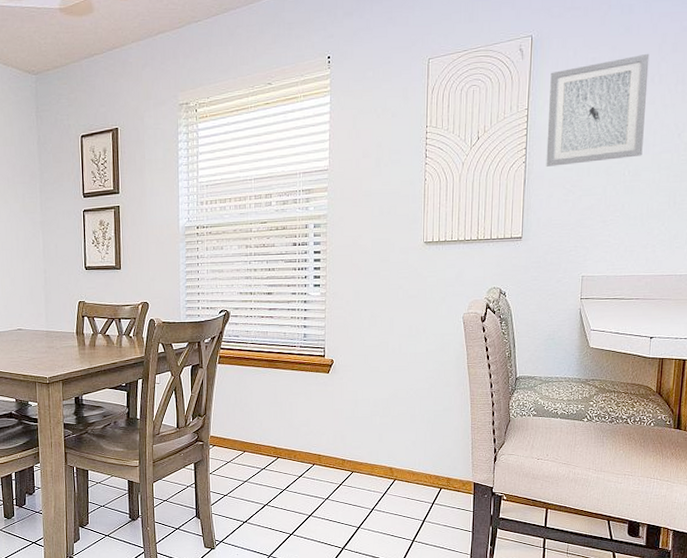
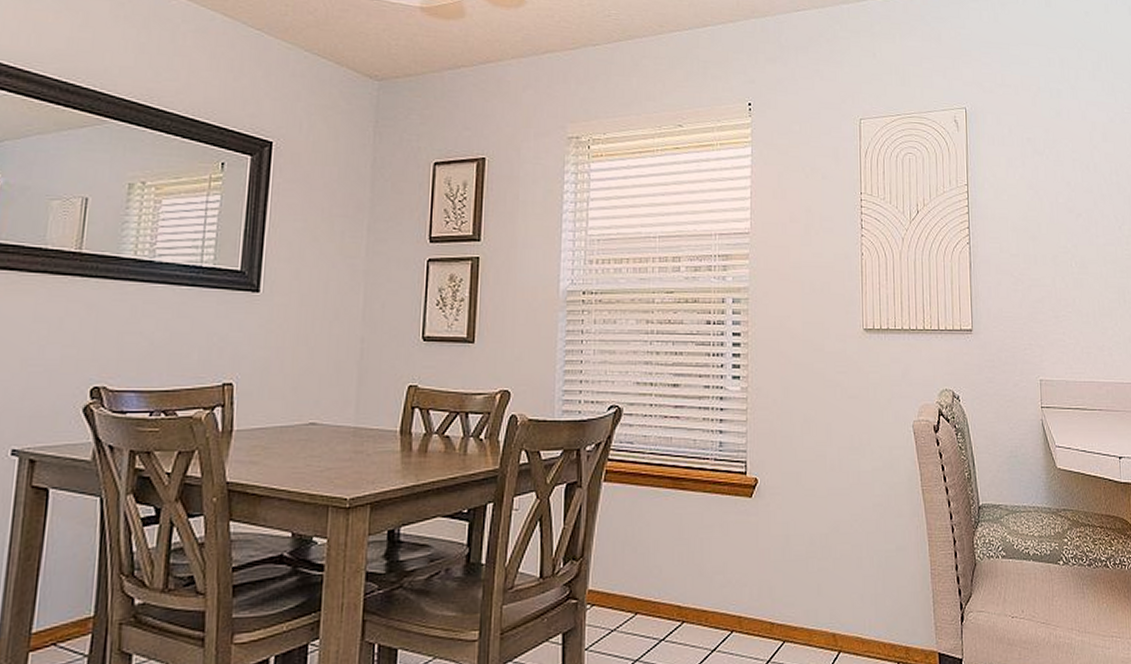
wall art: present [546,53,650,167] -> none [988,140,1087,251]

